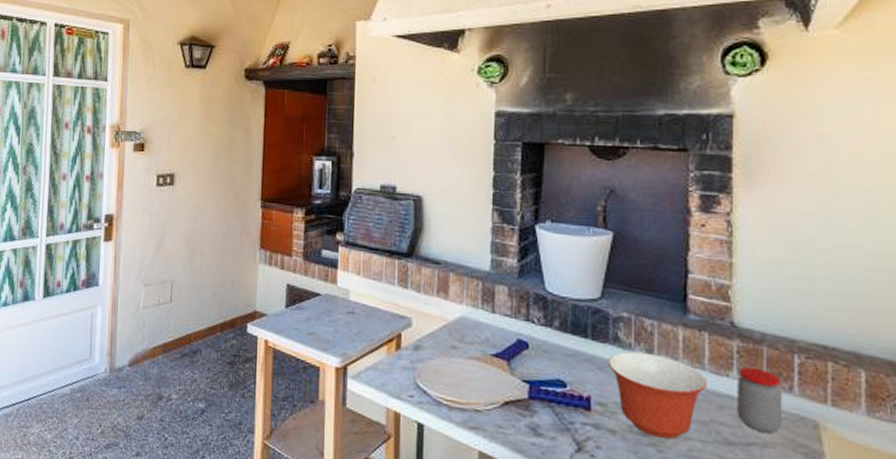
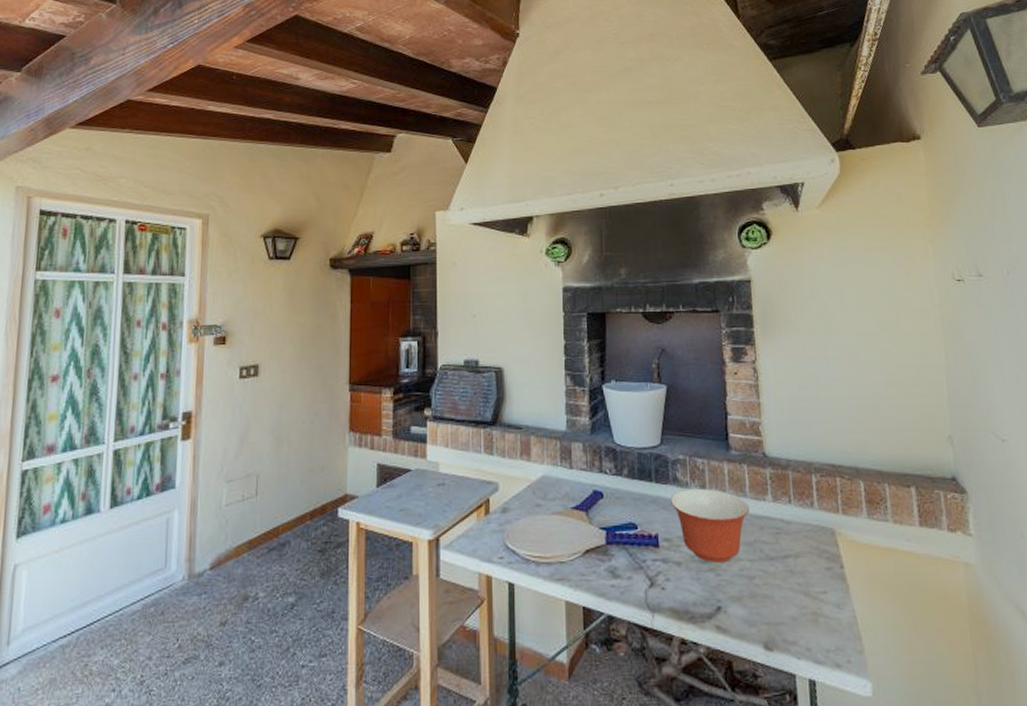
jar: present [737,366,783,434] -> none [772,490,809,546]

